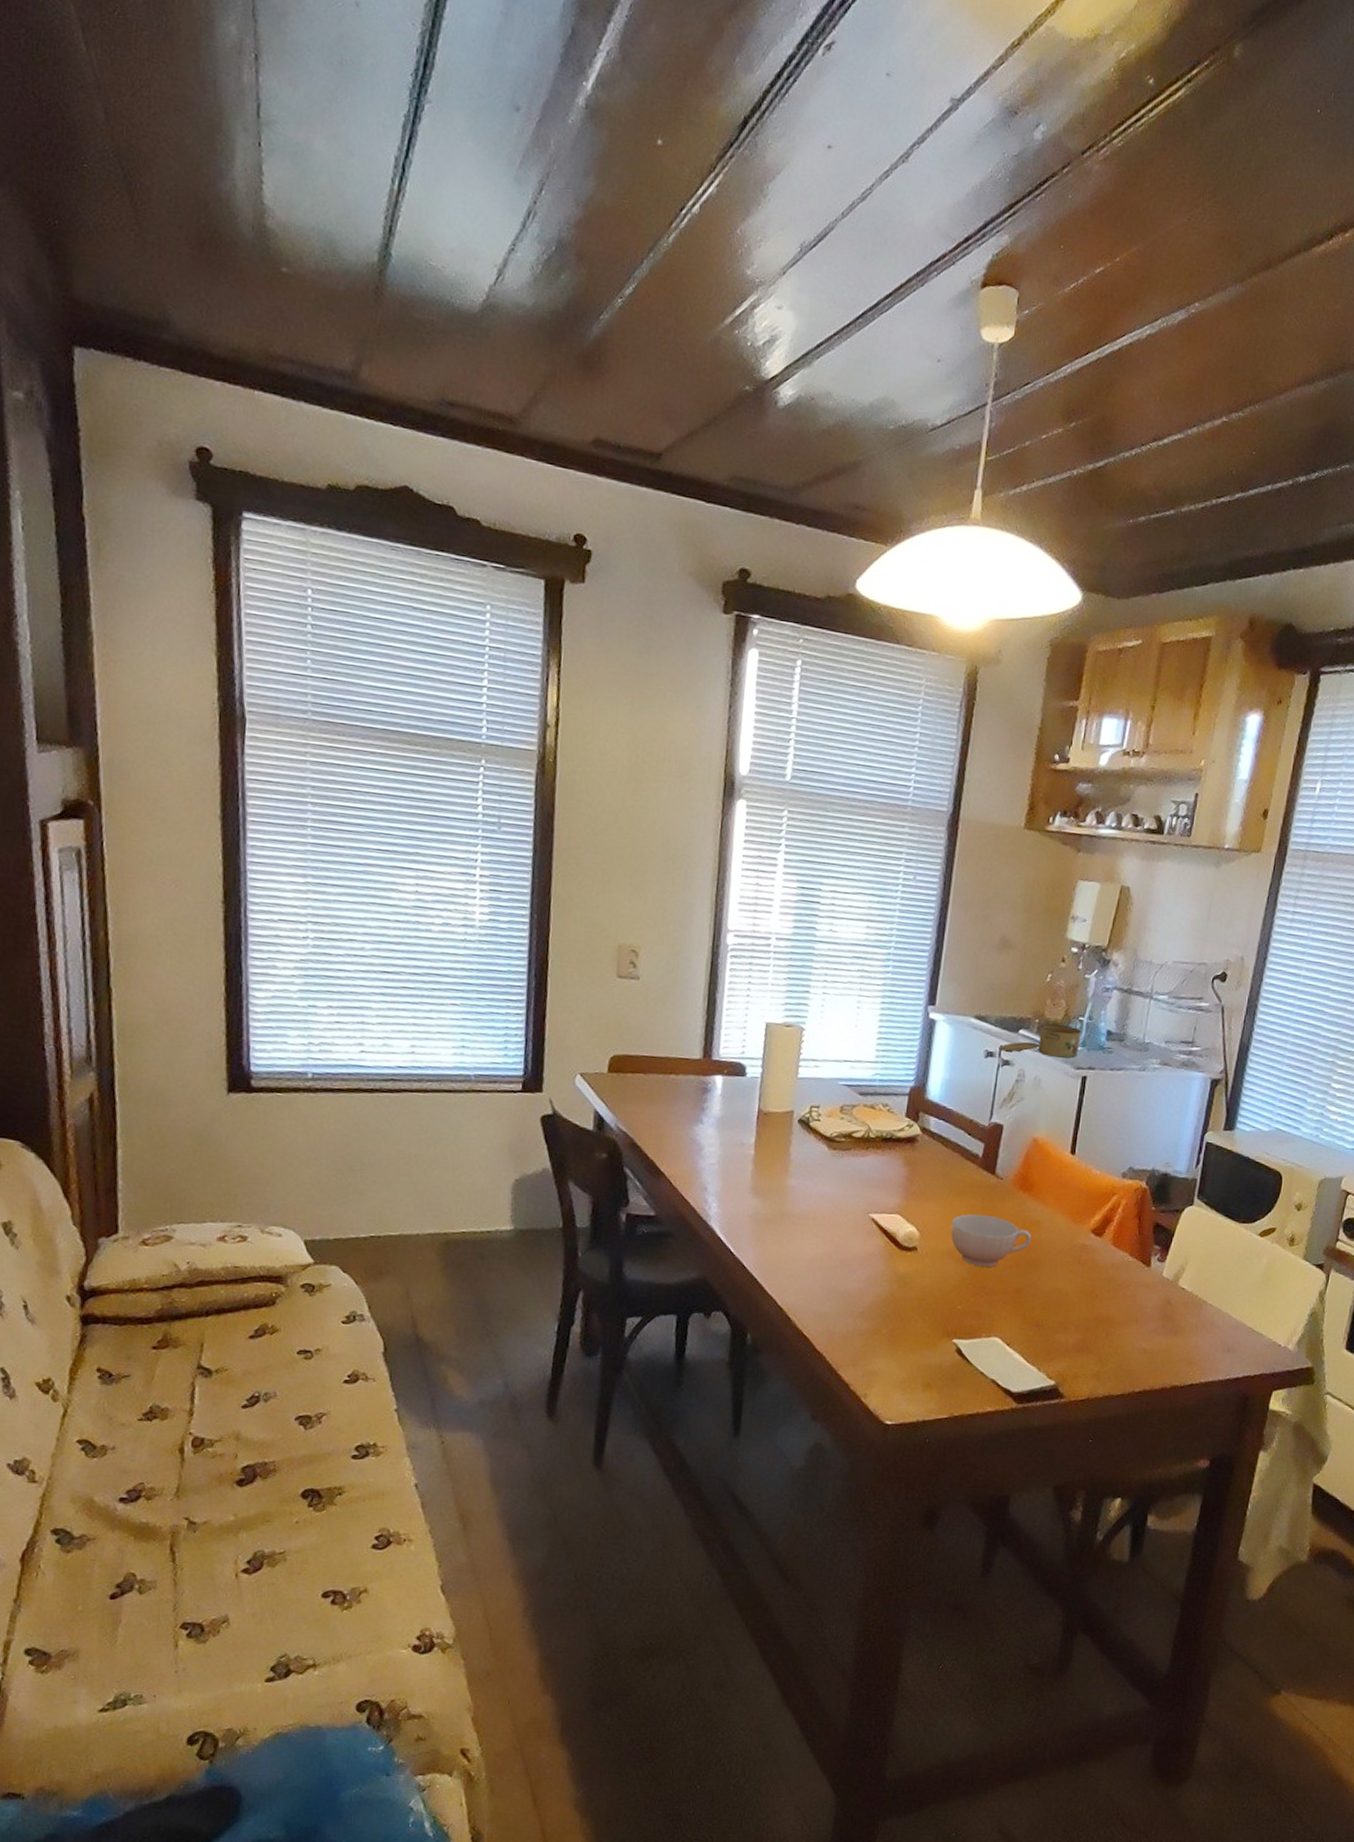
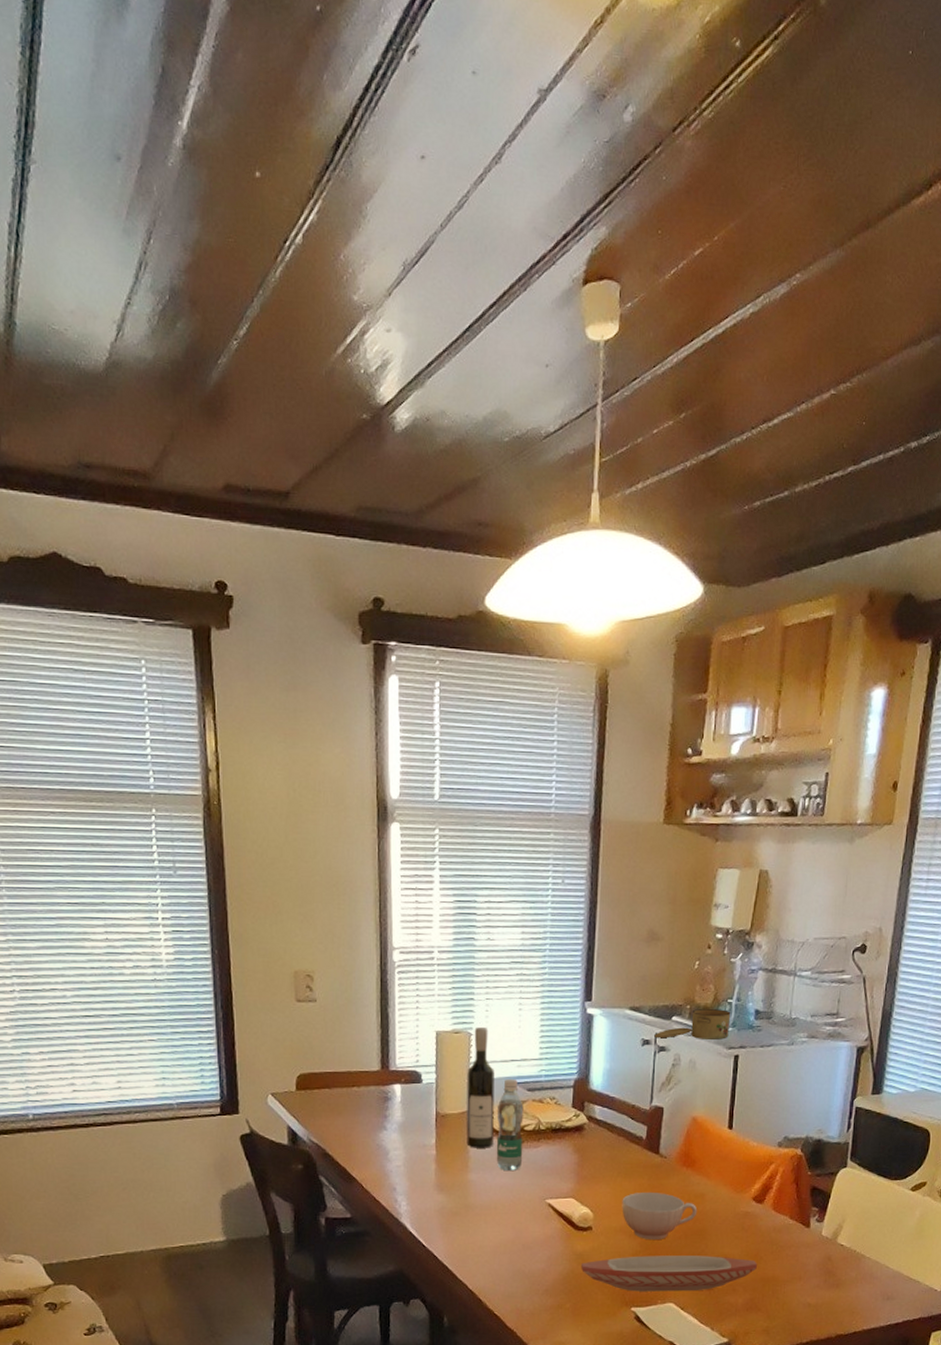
bottle: none [788,1022,826,1153] -> present [466,1027,494,1148]
bottle: none [819,1080,854,1179] -> present [496,1079,524,1170]
dish: none [901,1282,1092,1326] -> present [580,1256,757,1292]

